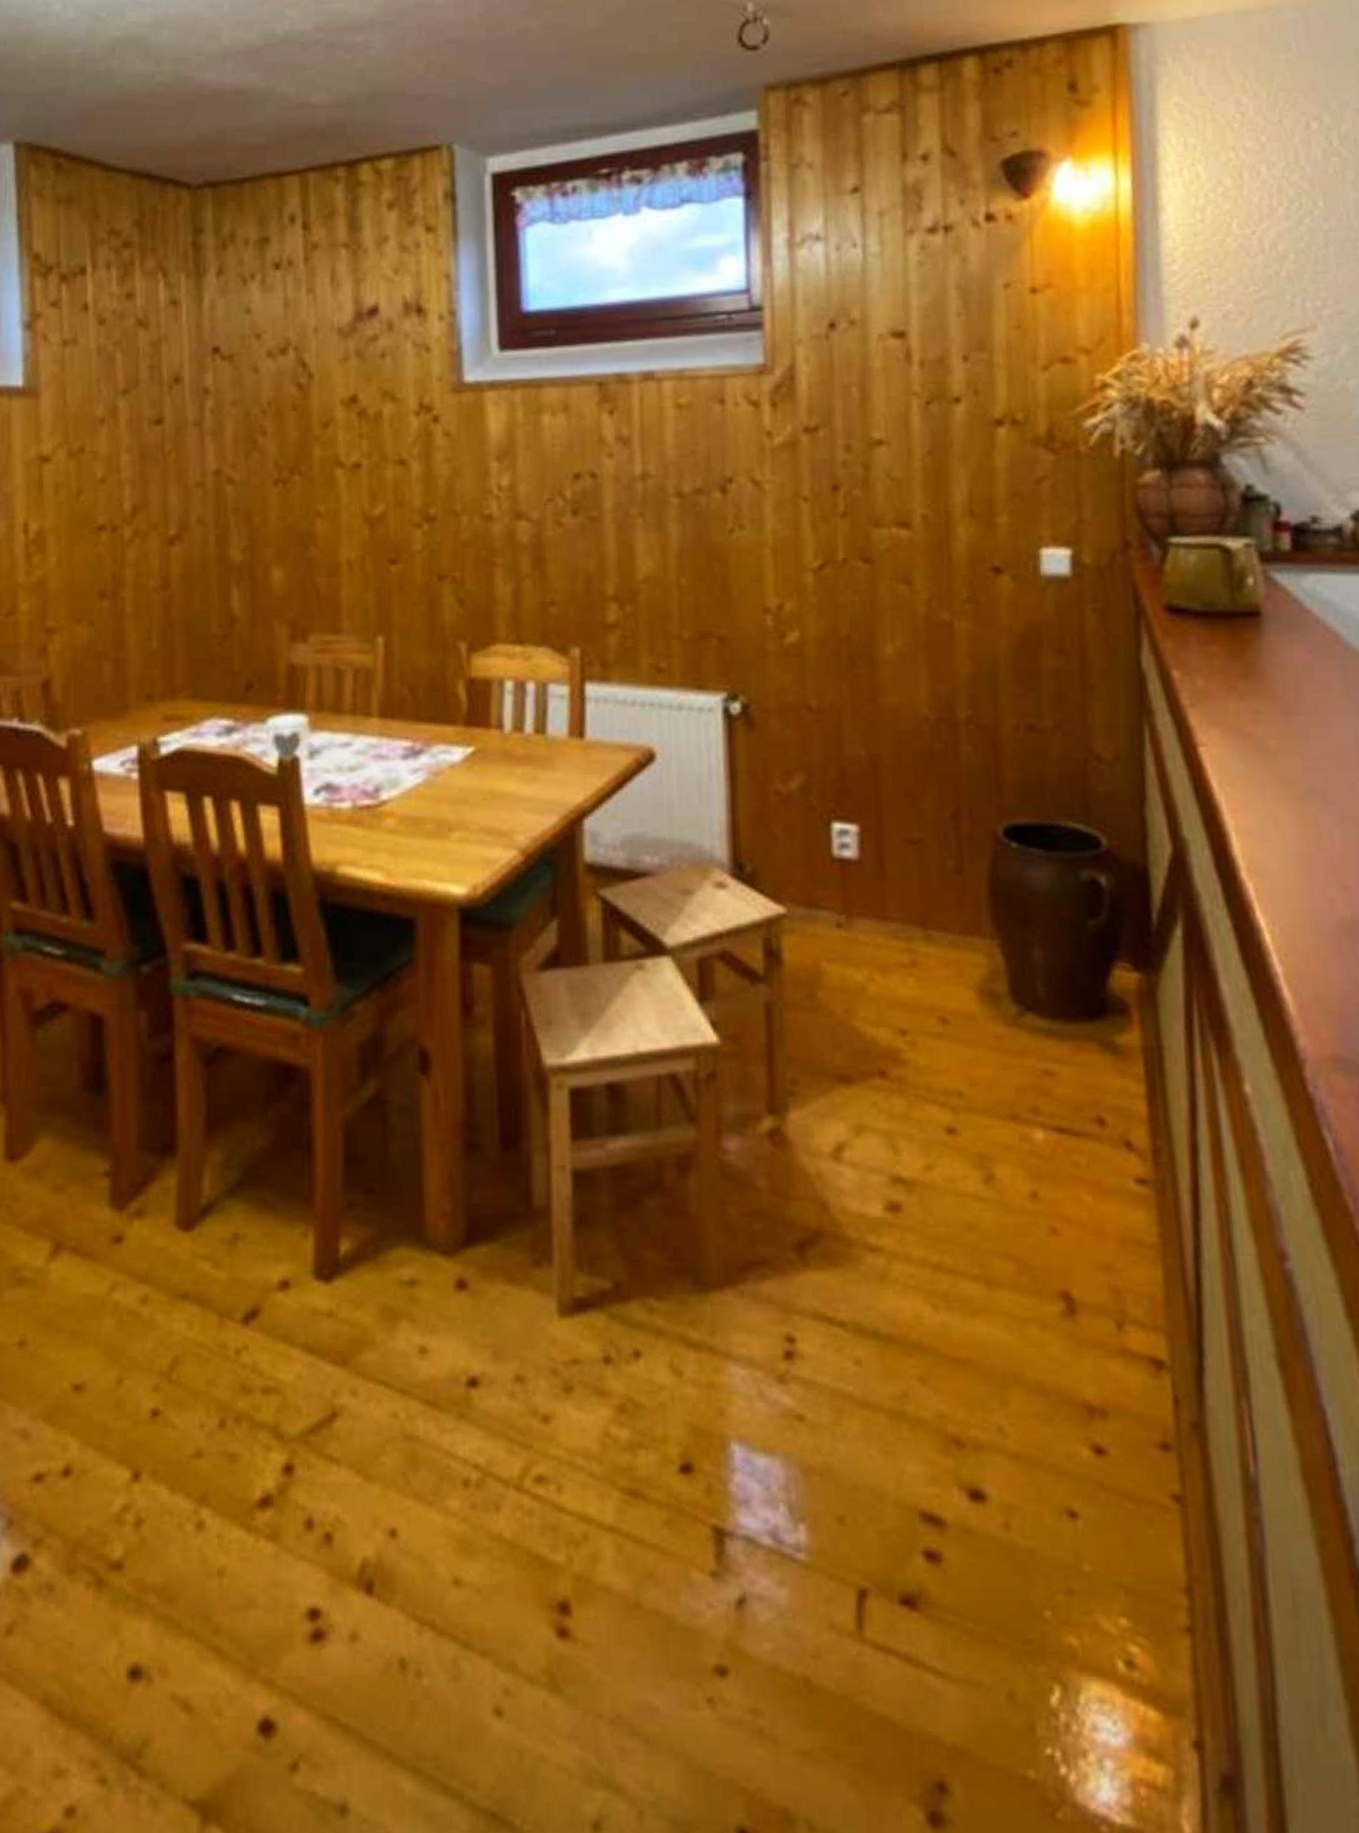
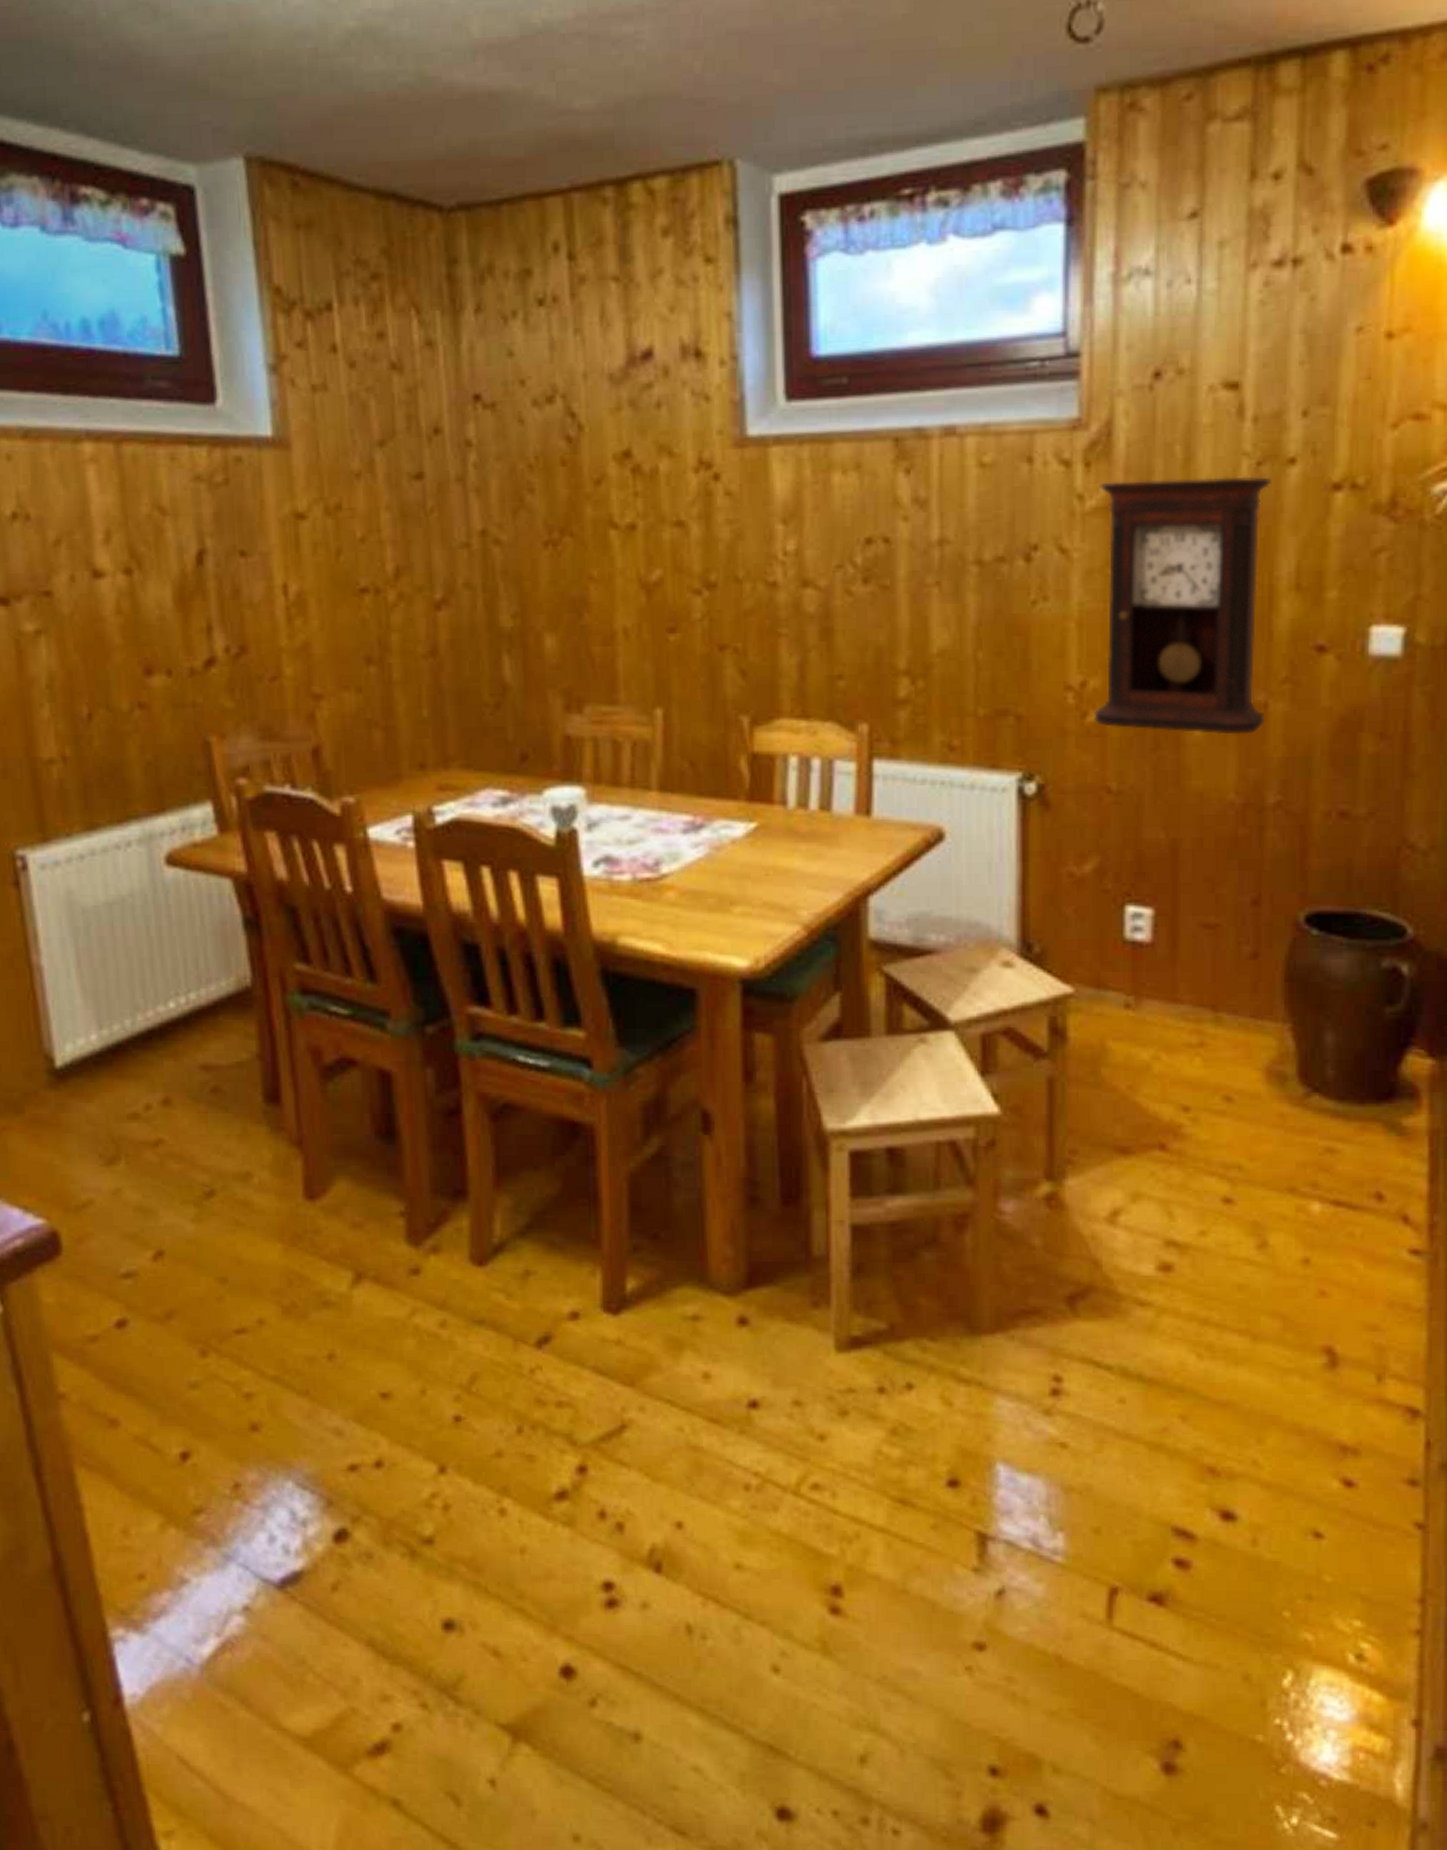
pendulum clock: none [786,414,952,653] -> present [1093,476,1271,735]

